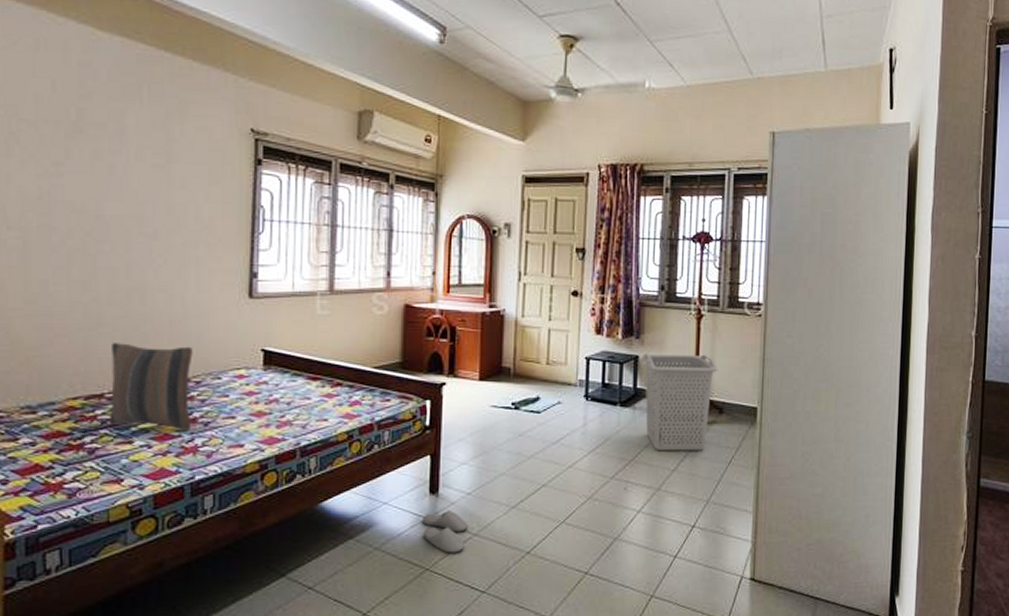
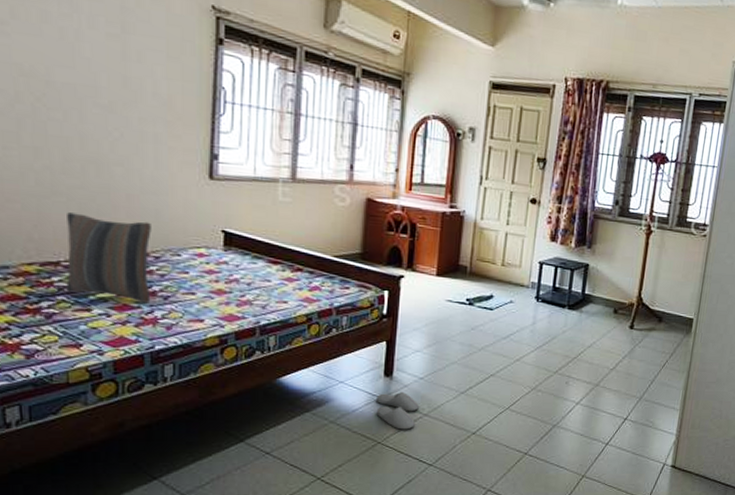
laundry basket: present [641,353,718,451] -> none [590,262,662,354]

